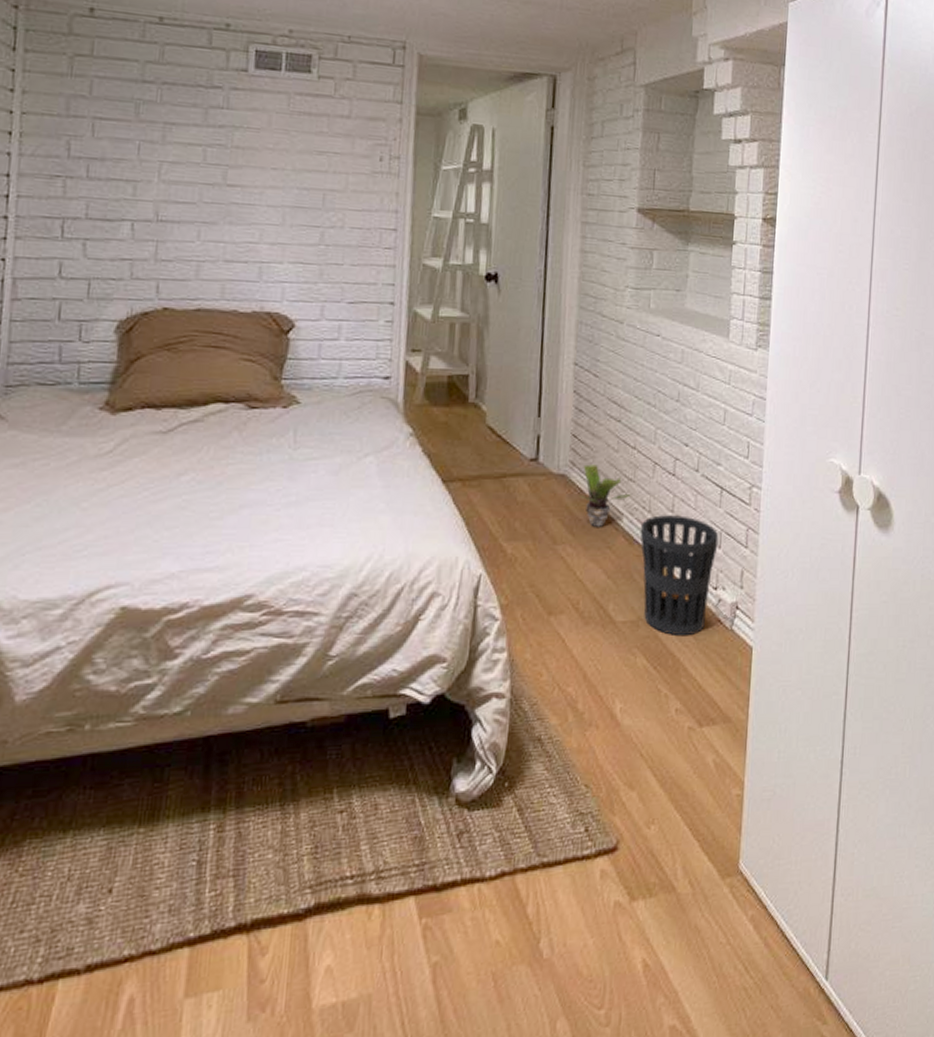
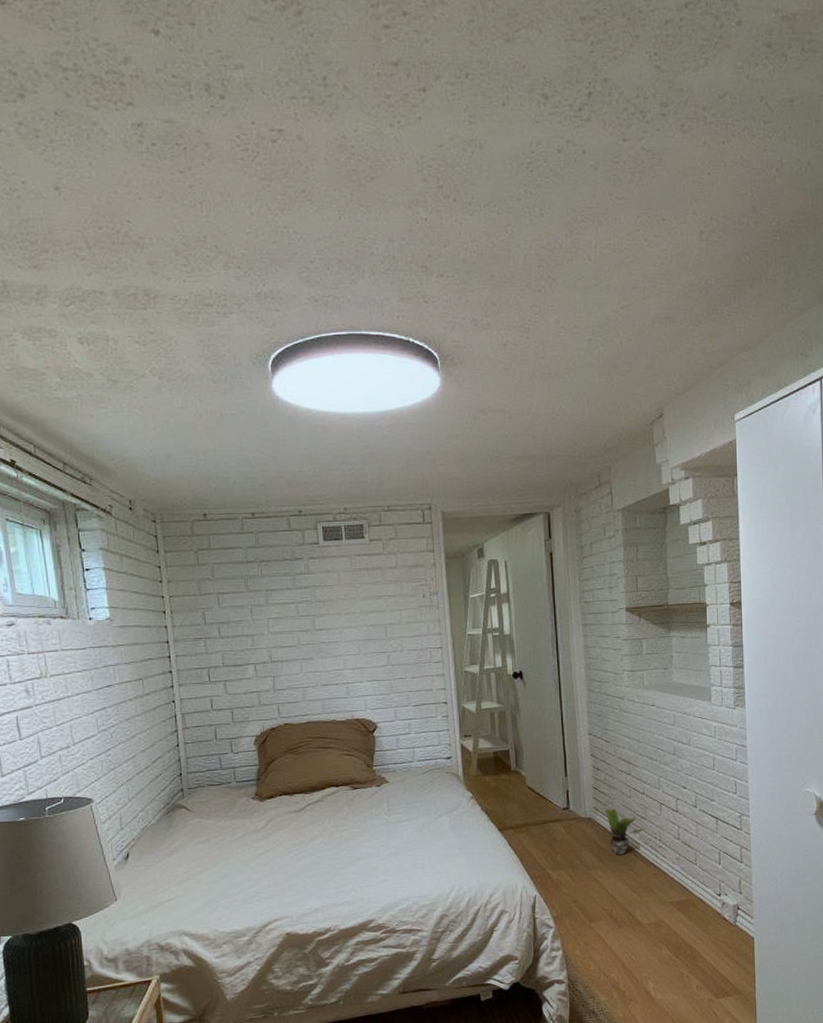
wastebasket: present [640,515,719,637] -> none [654,841,718,932]

